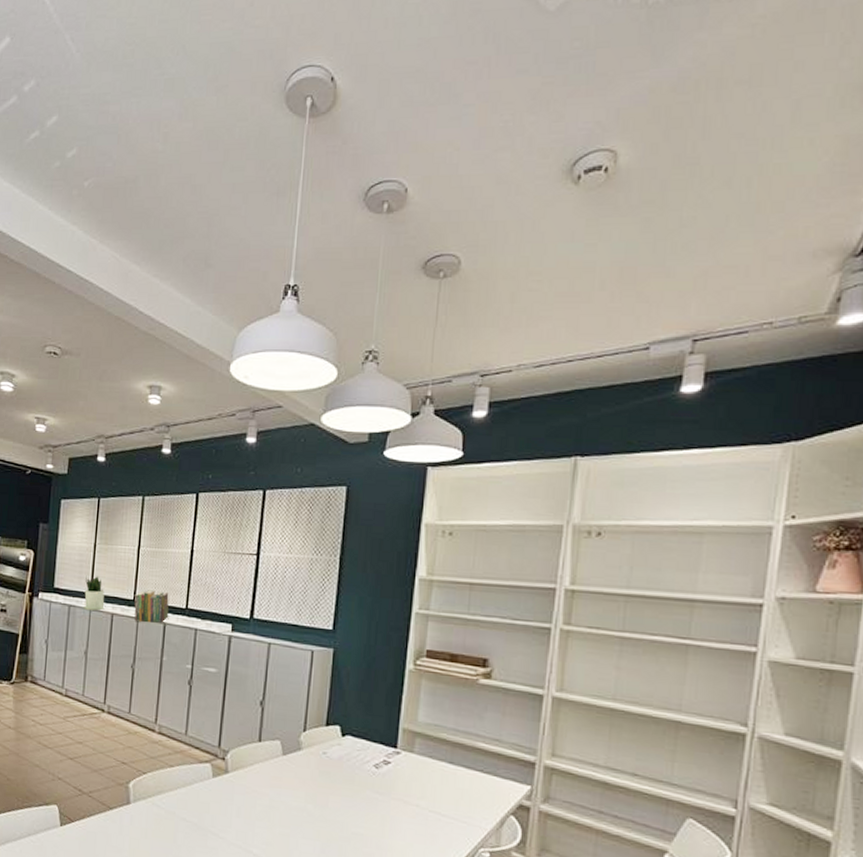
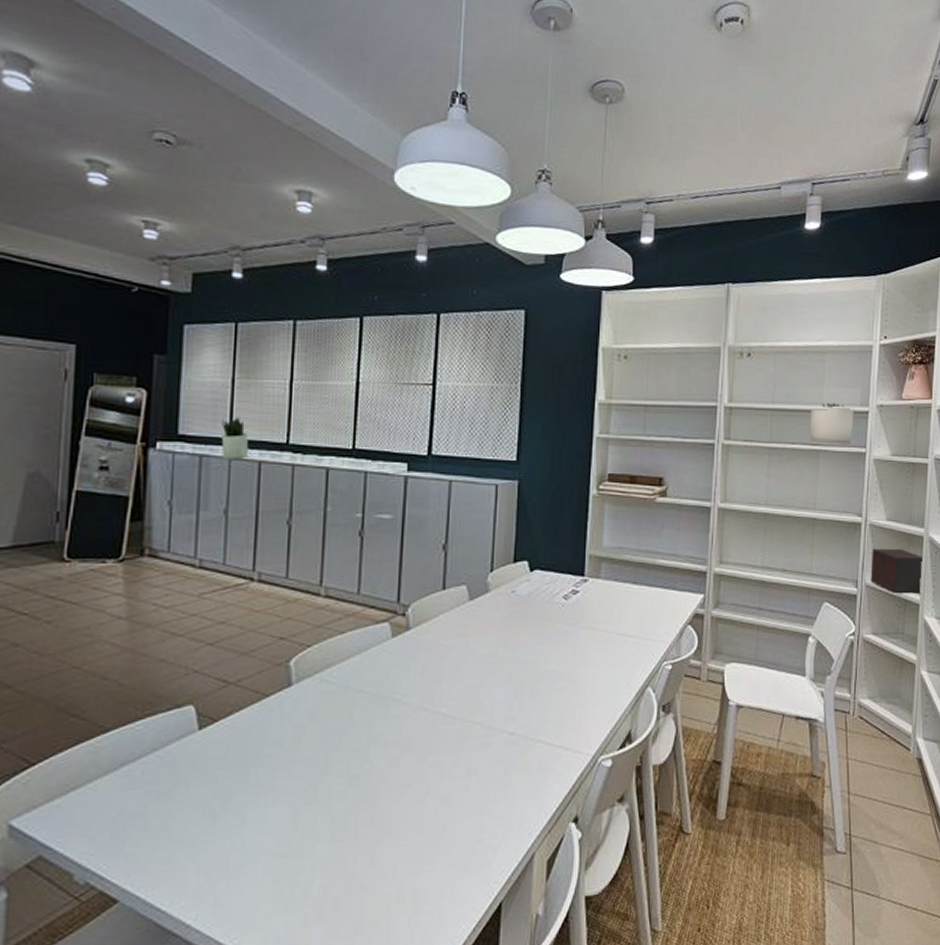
books: present [134,590,169,624] -> none [288,430,333,470]
planter: none [677,590,742,641] -> present [809,402,854,445]
decorative box: none [756,766,841,830] -> present [870,548,923,594]

